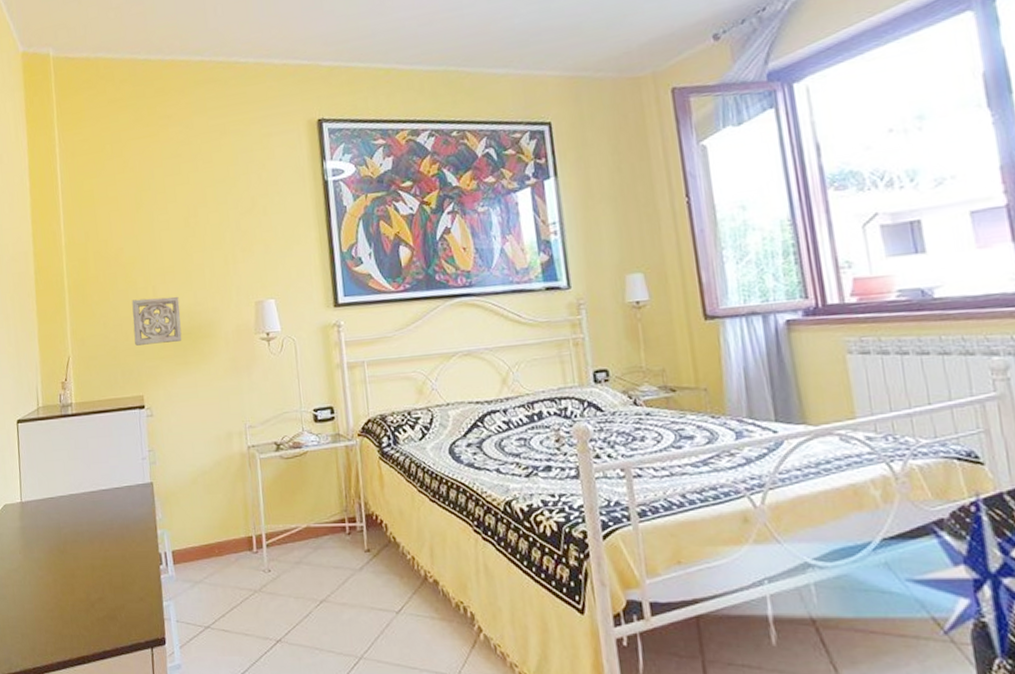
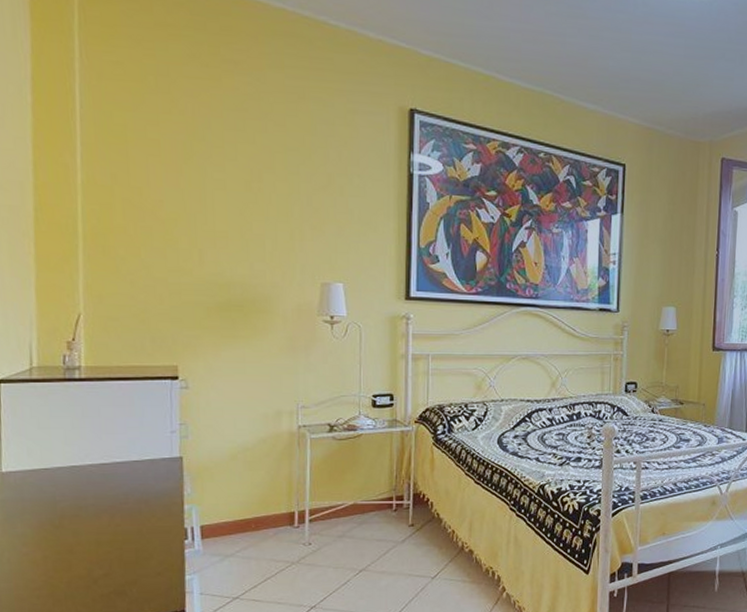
wall ornament: present [132,296,182,346] -> none [170,261,232,313]

